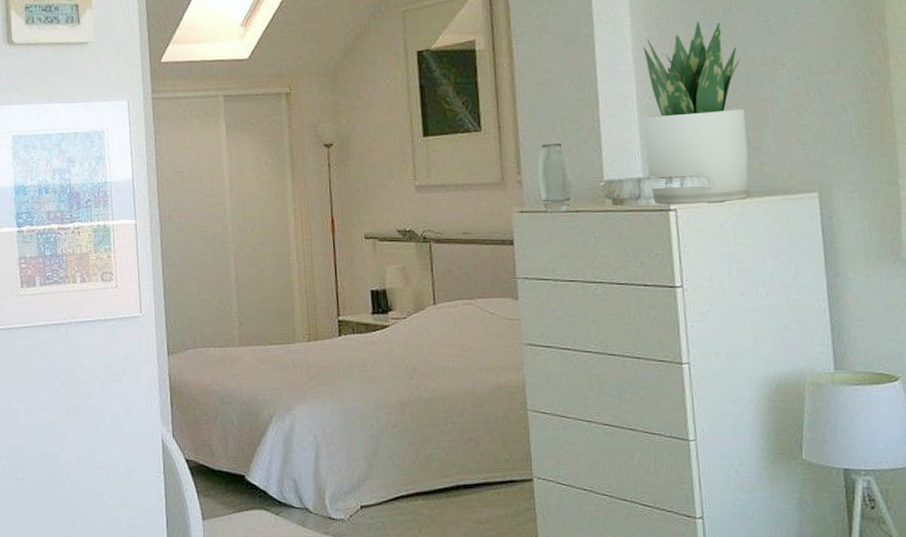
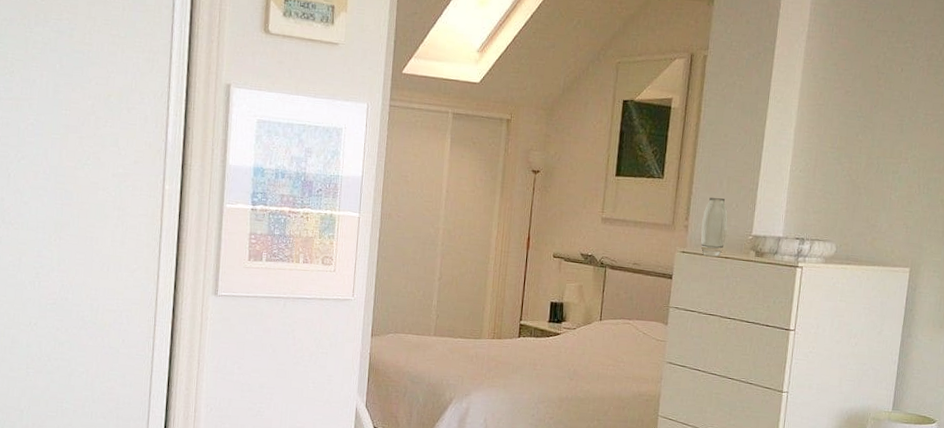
planter: present [642,22,749,205] -> none [786,113,876,267]

